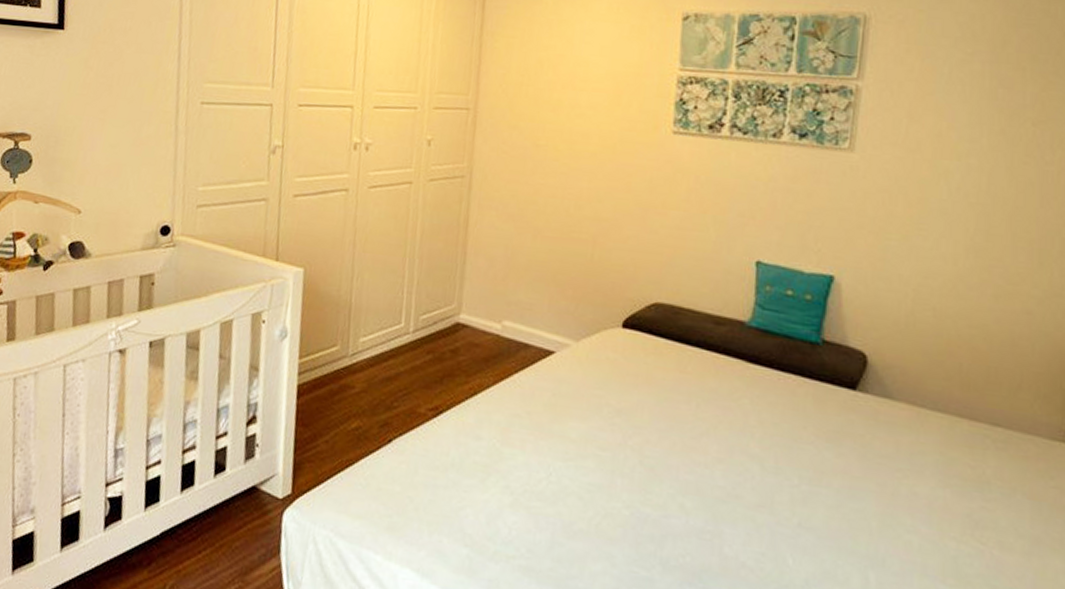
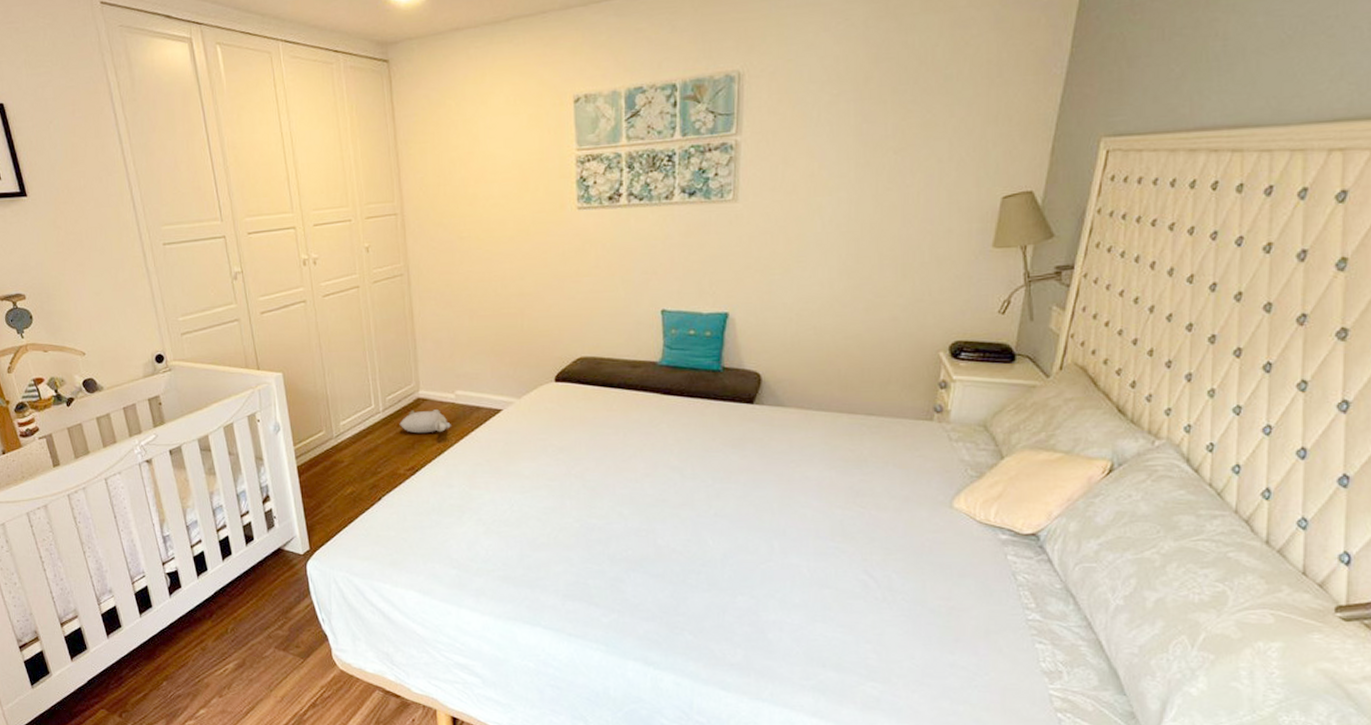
plush toy: none [429,336,491,369] -> present [399,410,451,434]

